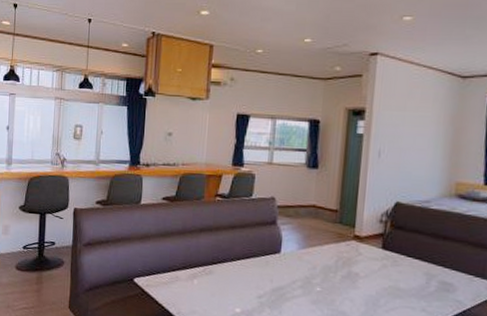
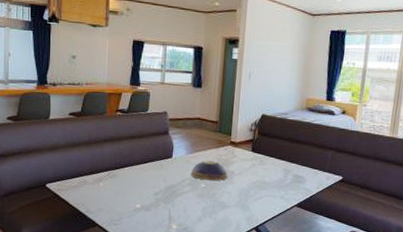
decorative bowl: none [303,257,350,284] -> present [191,160,228,181]

